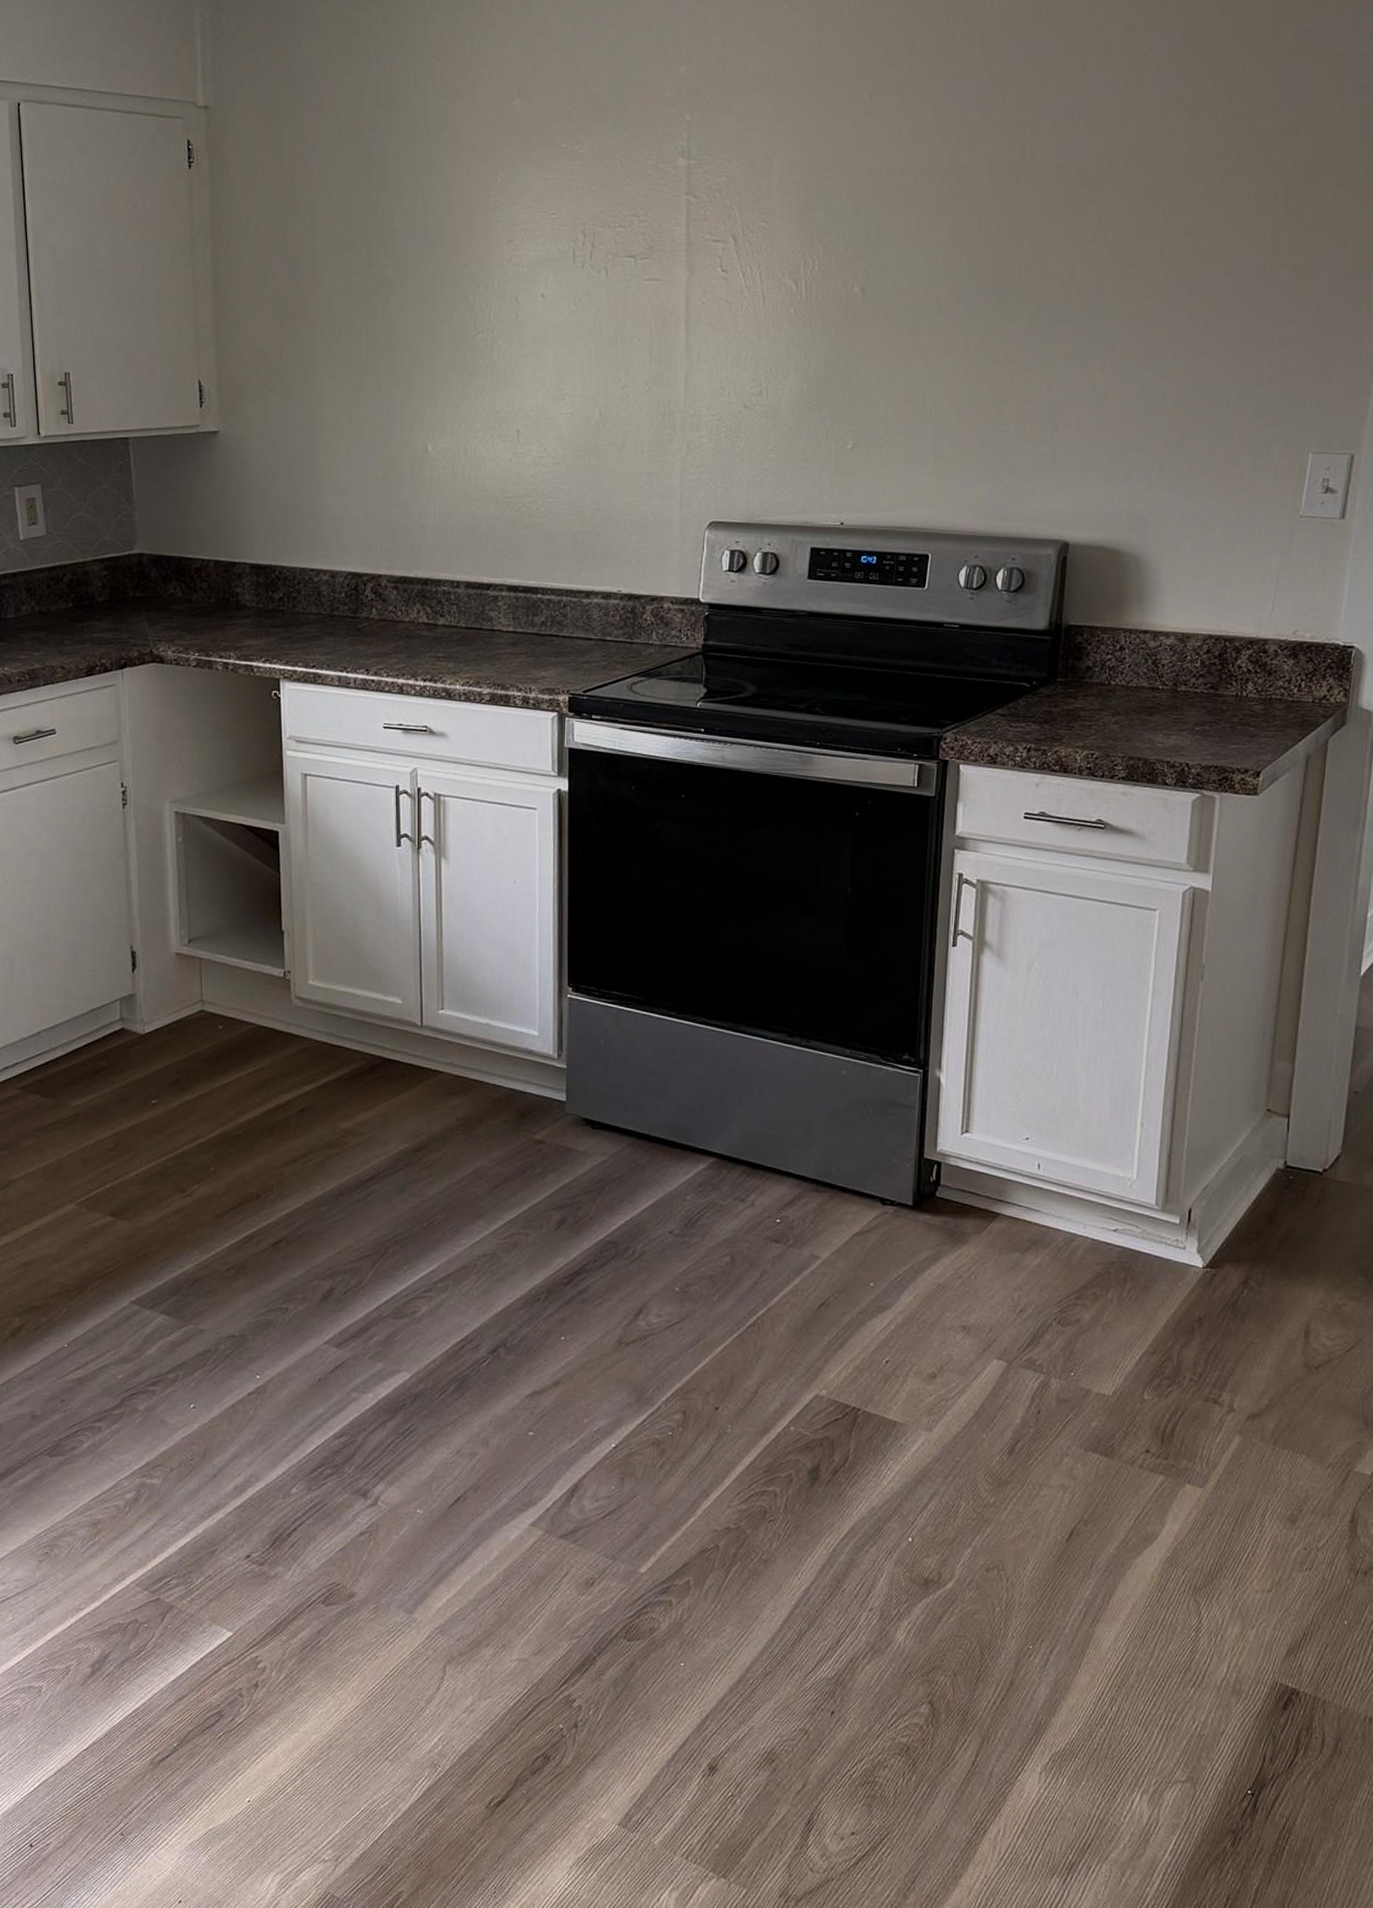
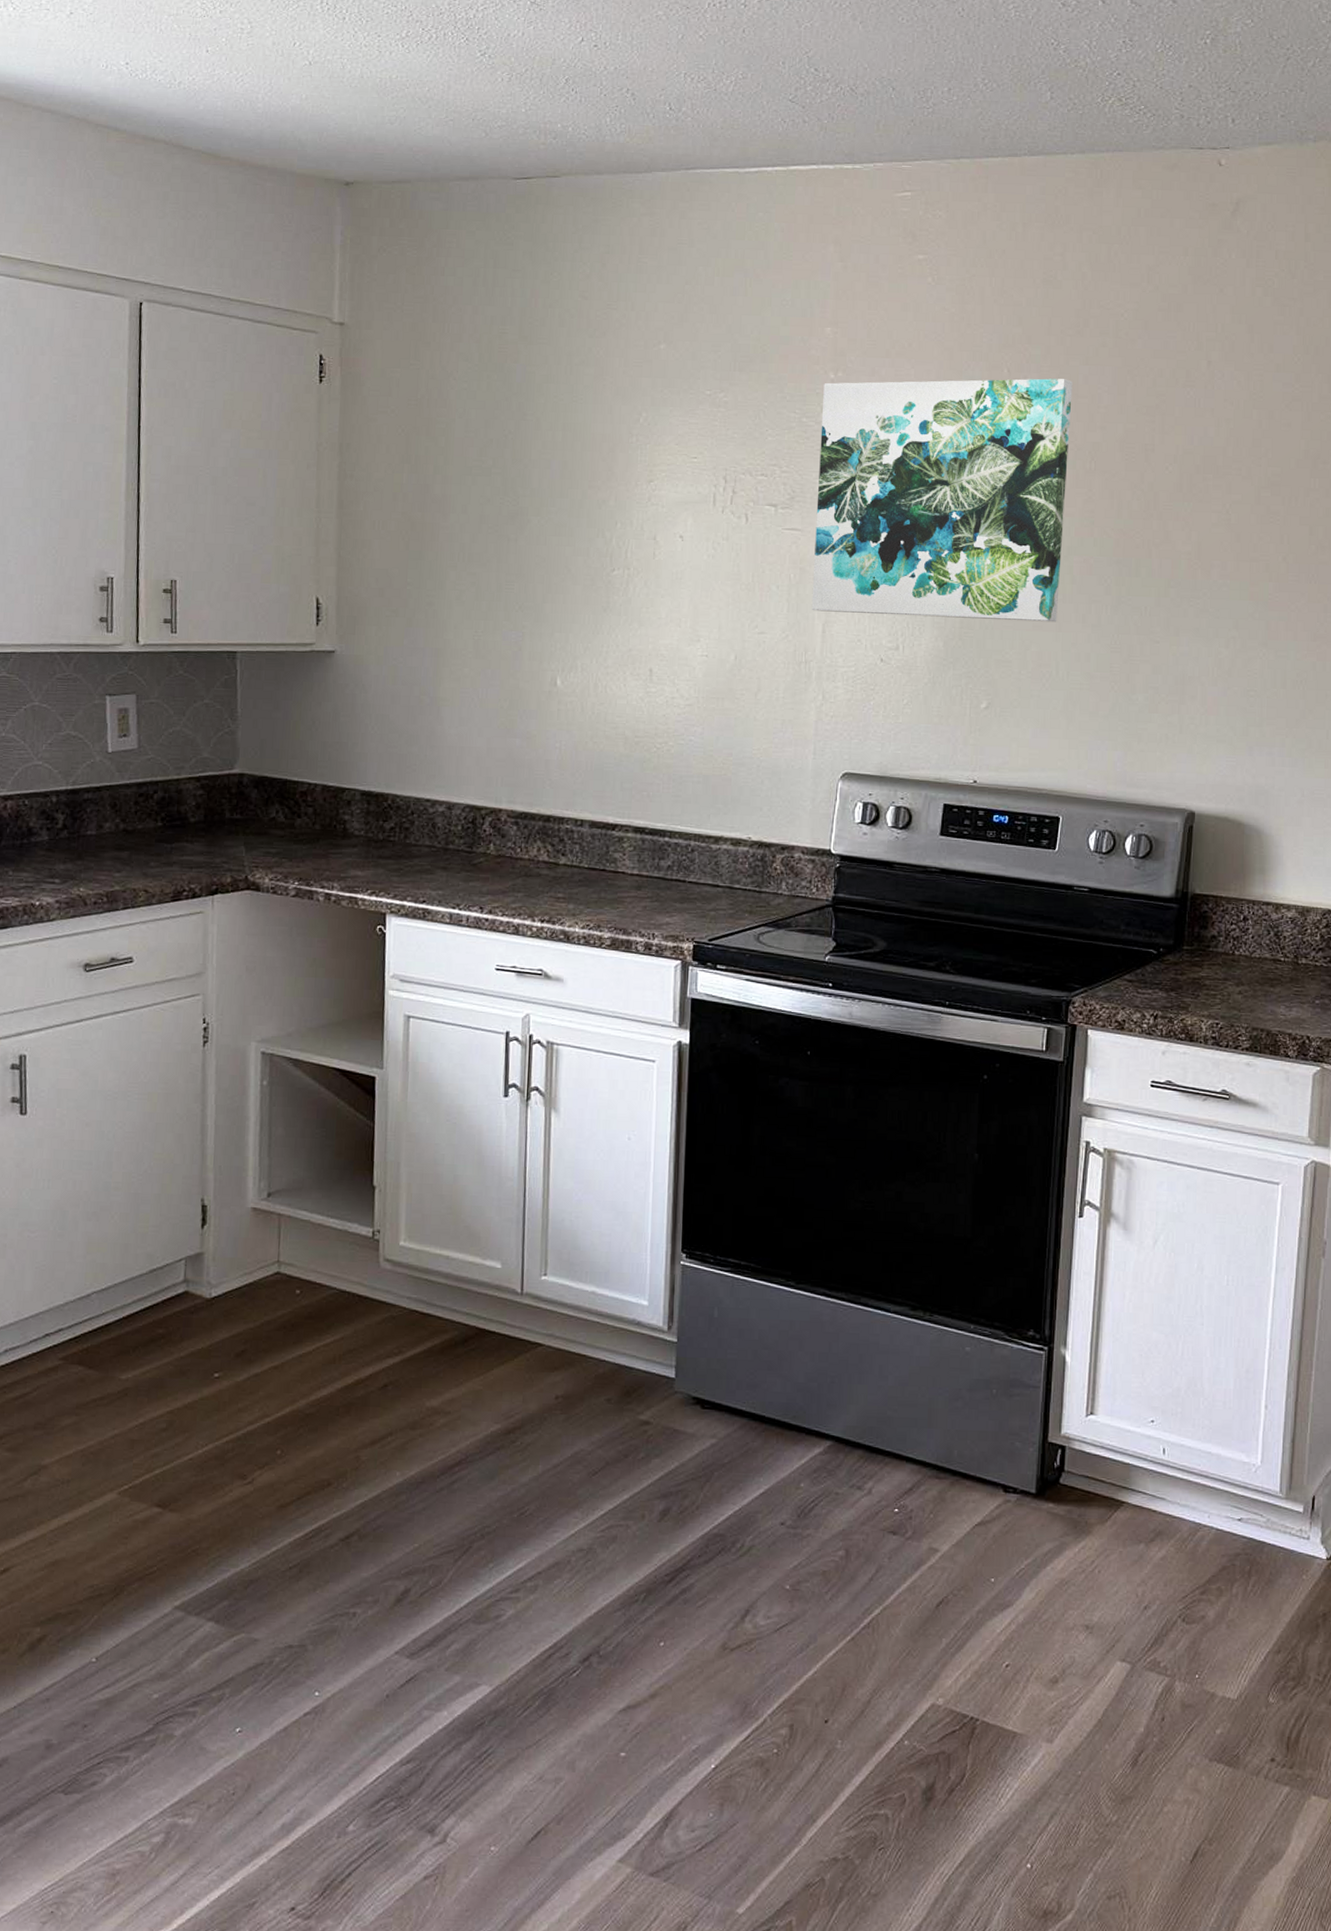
wall art: none [673,100,937,361] -> present [811,378,1073,623]

